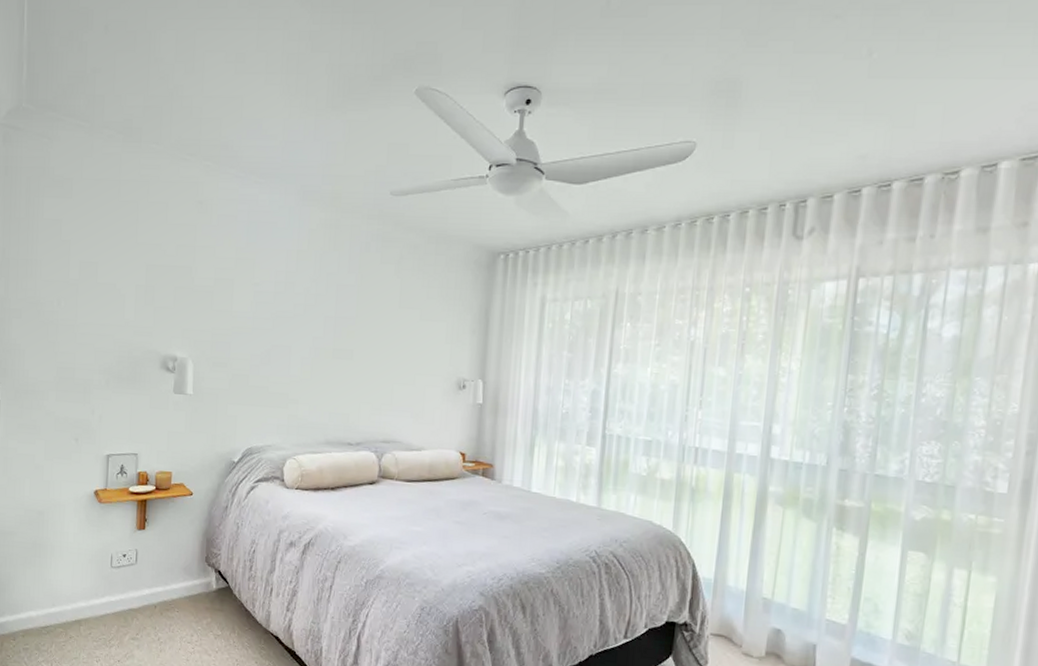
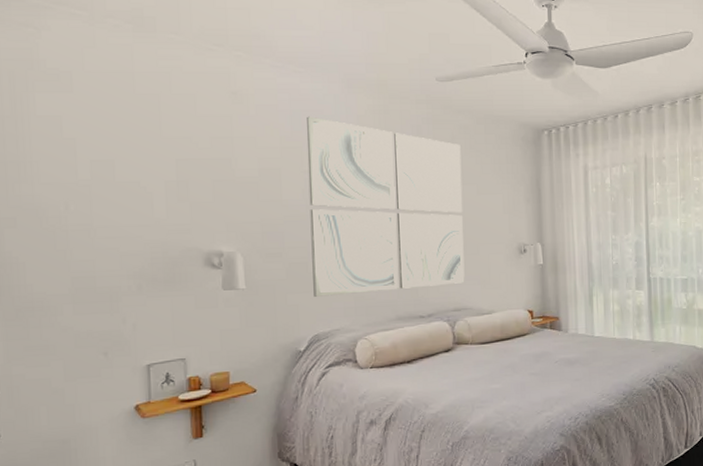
wall art: none [251,228,408,414] -> present [306,116,465,297]

